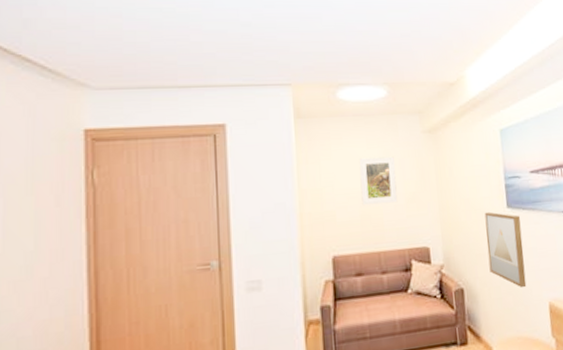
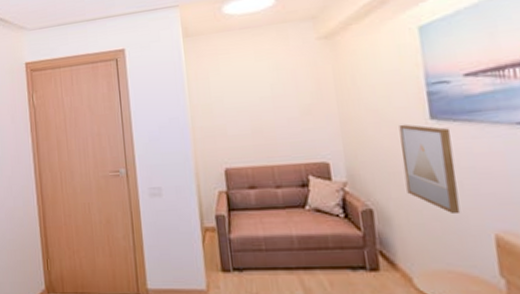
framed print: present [359,156,398,206] -> none [247,67,291,119]

